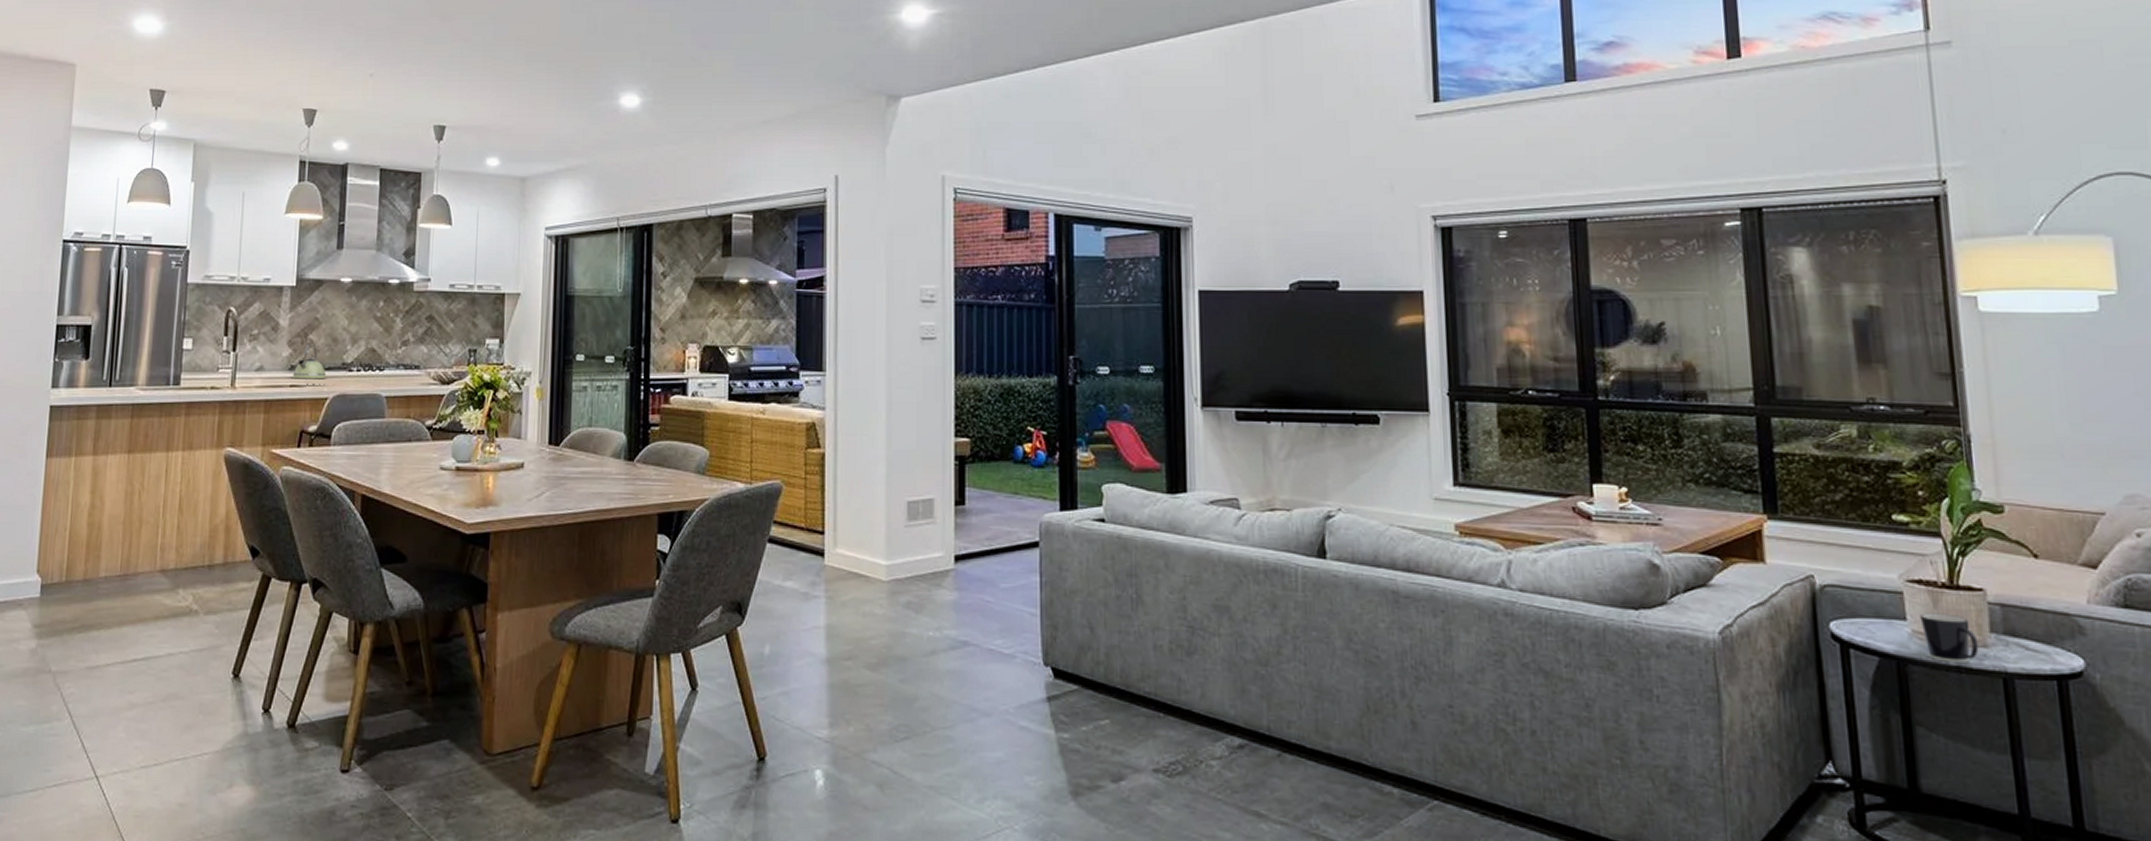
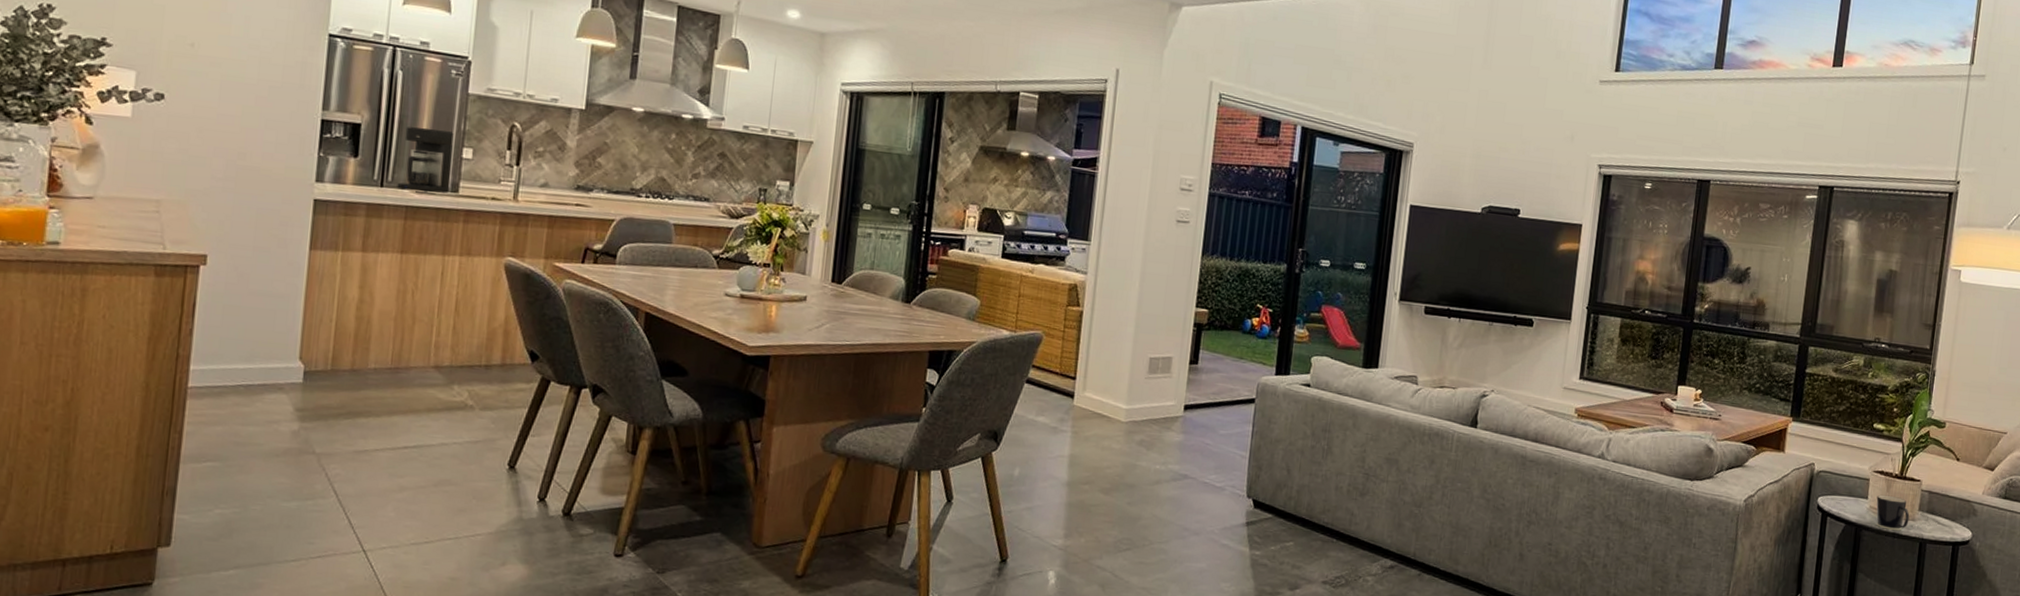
coffee maker: none [124,322,175,388] -> present [397,126,454,193]
kettle: present [292,342,326,380] -> none [578,165,614,202]

